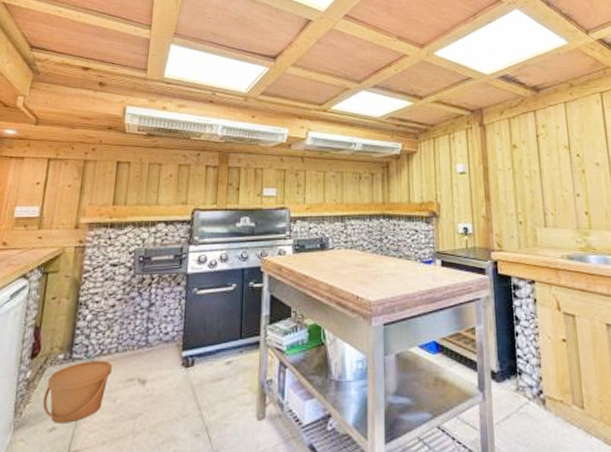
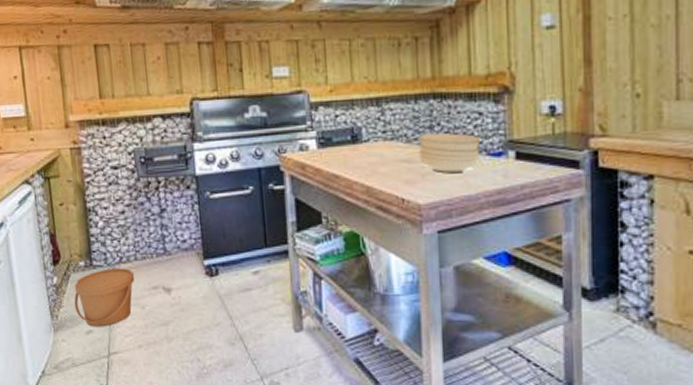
bowl: none [371,245,416,277] -> present [418,133,480,174]

